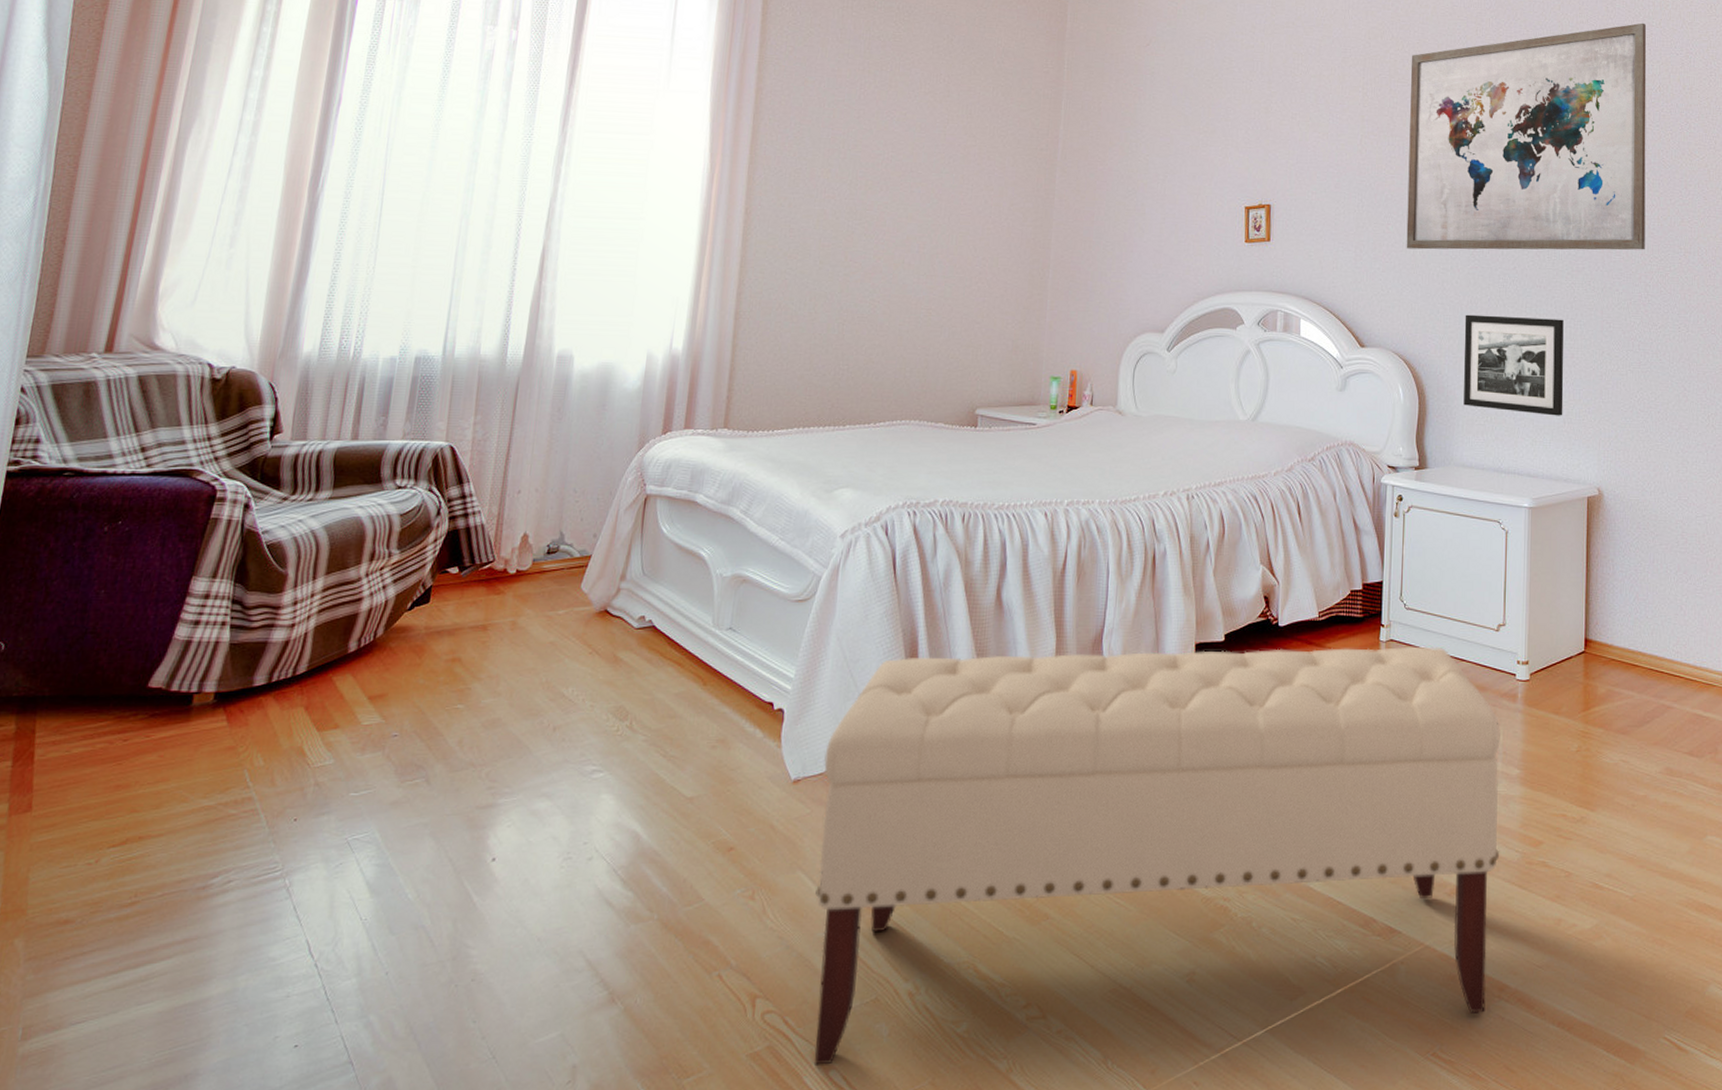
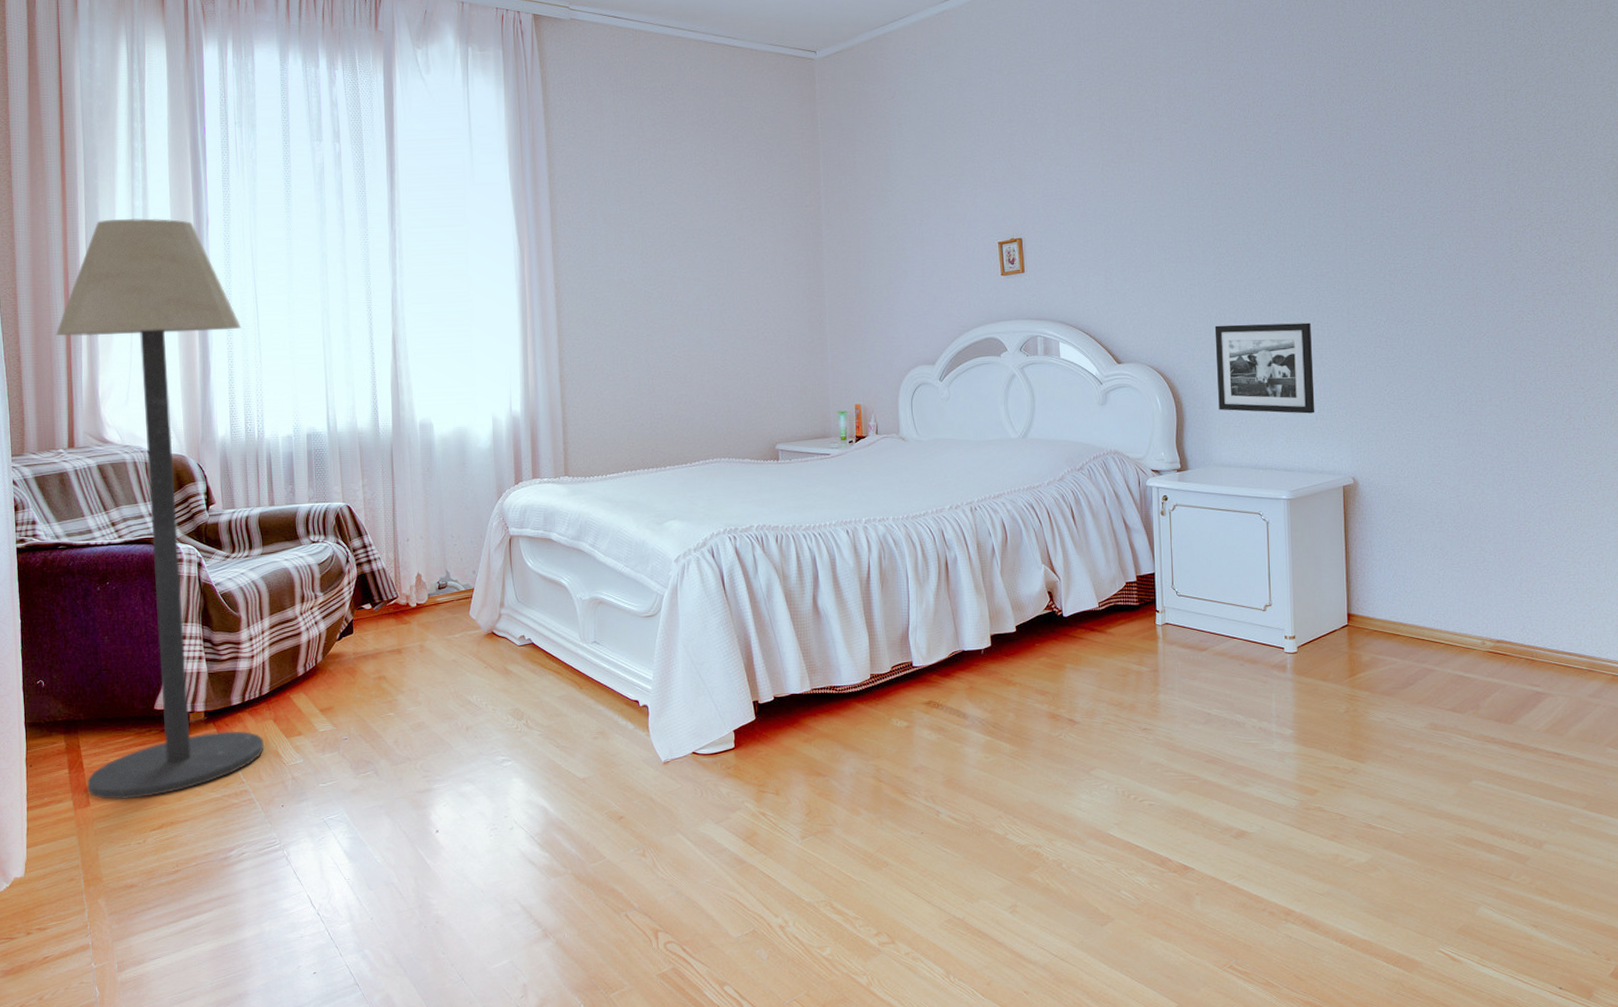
floor lamp: none [33,88,358,805] -> present [56,218,265,800]
bench: present [813,646,1500,1065] -> none [686,627,1278,982]
wall art: present [1406,22,1647,250] -> none [1144,23,1388,268]

